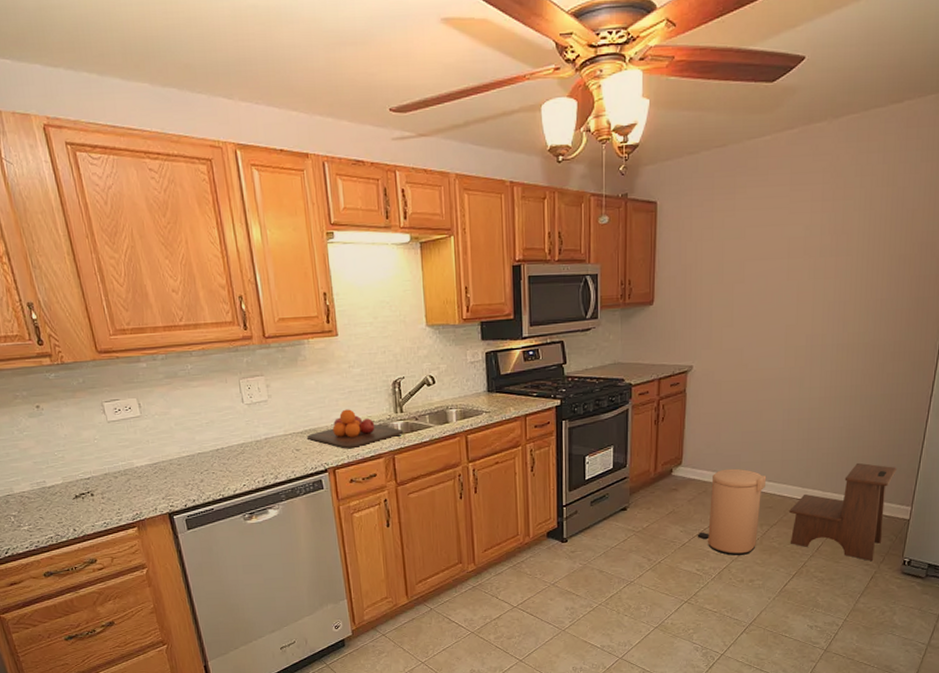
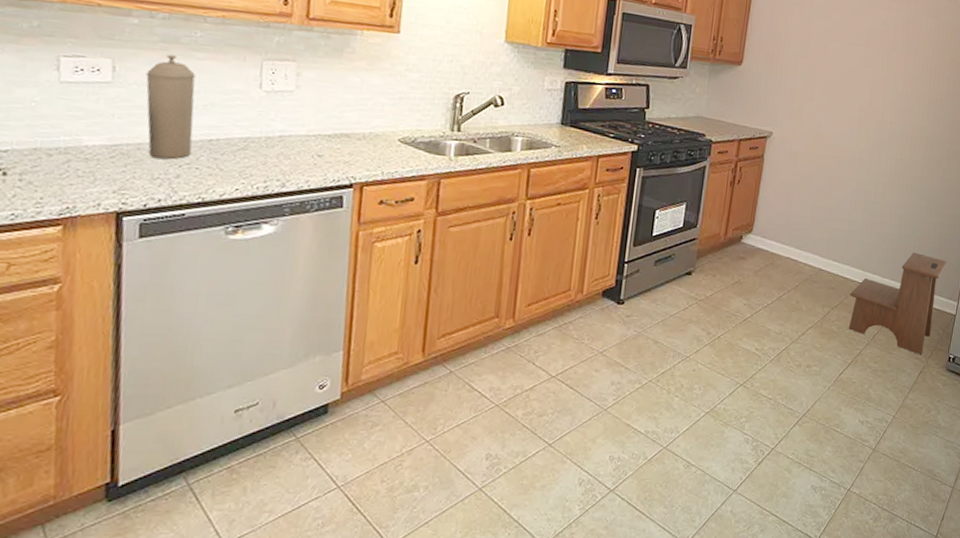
canister: none [161,387,207,470] -> present [146,54,196,160]
chopping board: present [307,409,404,449] -> none [336,117,457,165]
pedal bin: present [697,468,767,555] -> none [760,242,832,337]

